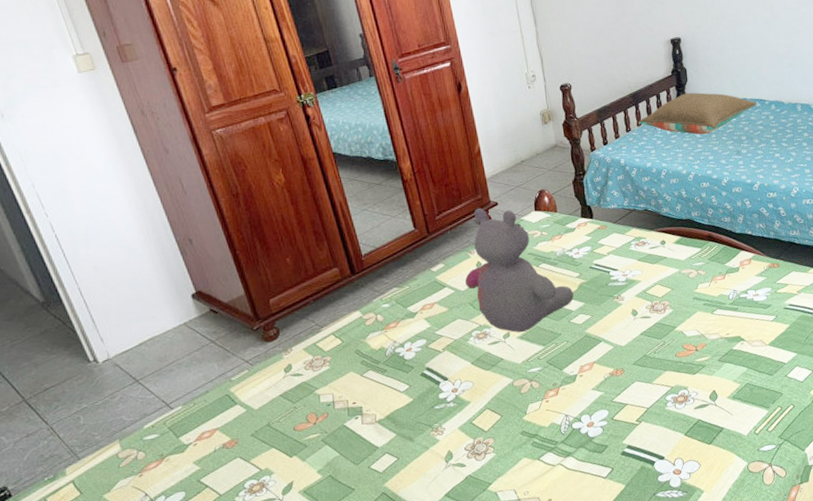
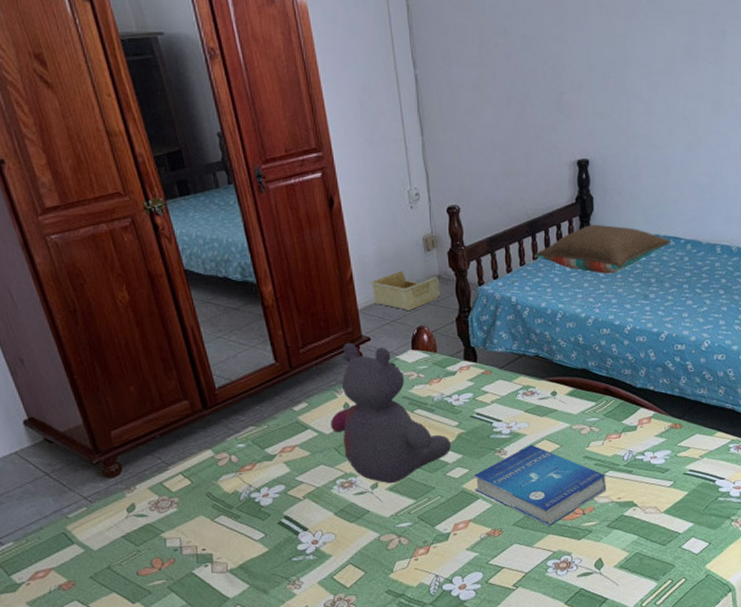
storage bin: none [495,142,558,178] -> present [369,271,440,312]
book: none [595,289,716,365] -> present [473,444,607,528]

